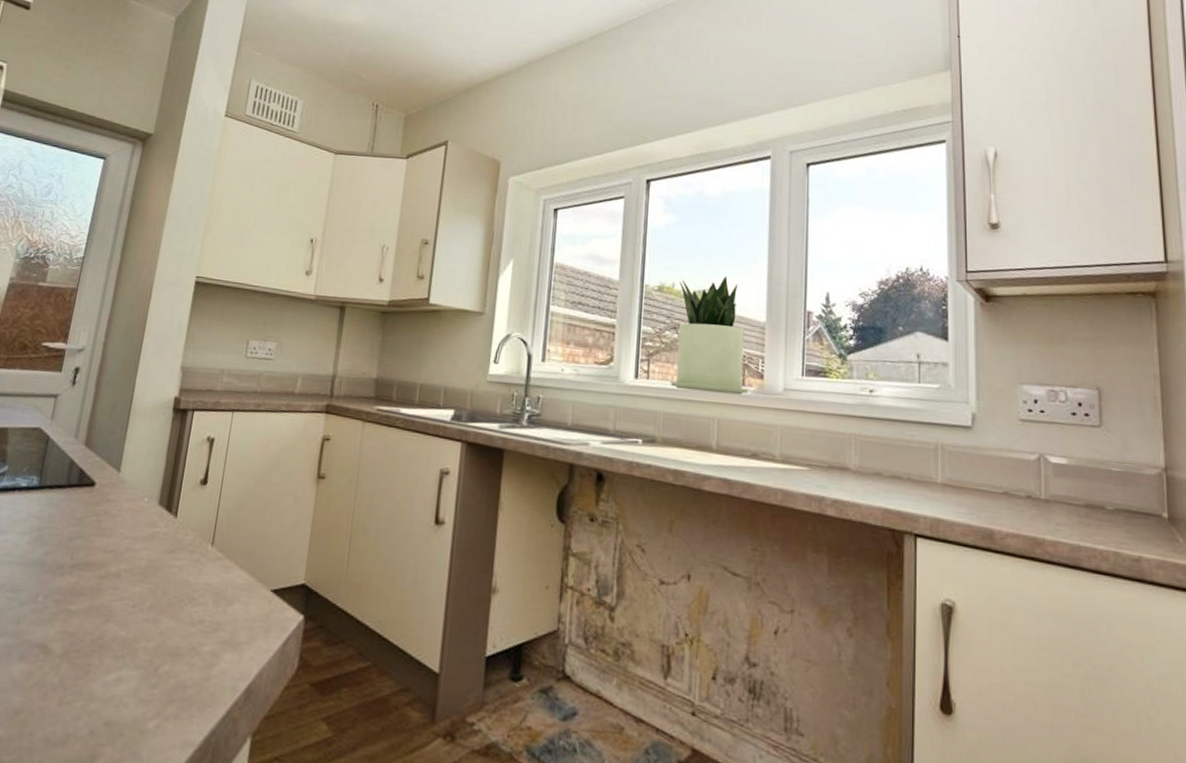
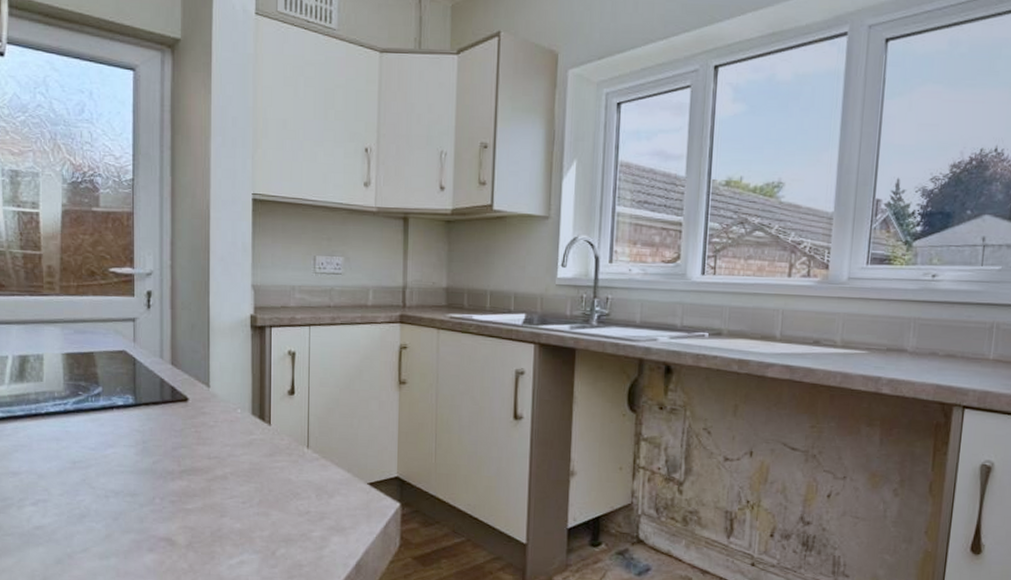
planter: present [670,276,749,395] -> none [736,167,814,286]

